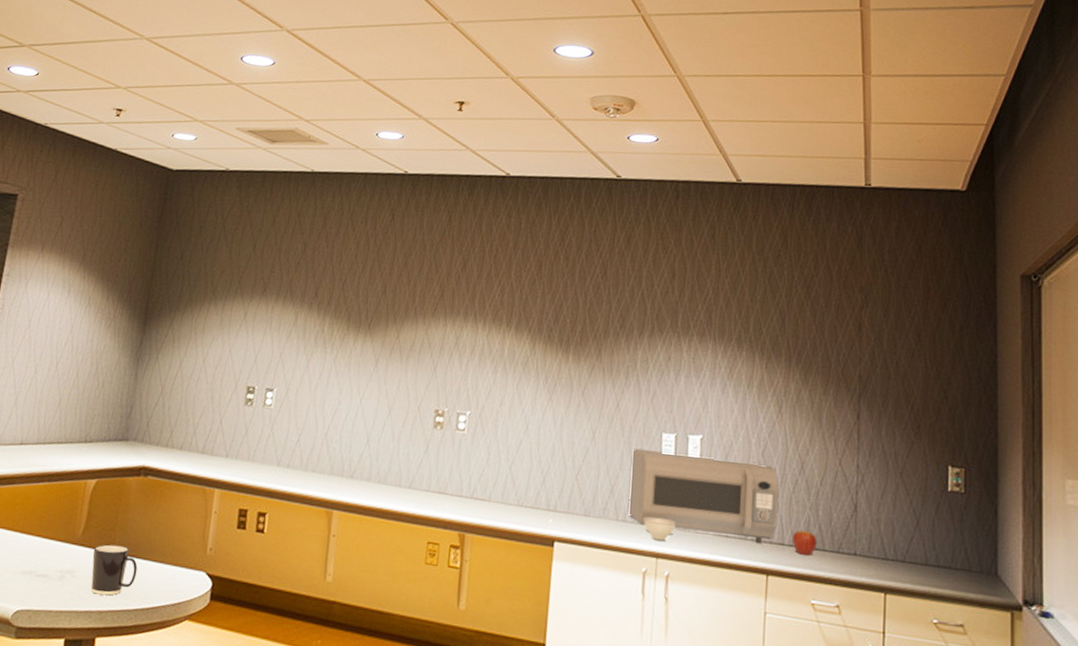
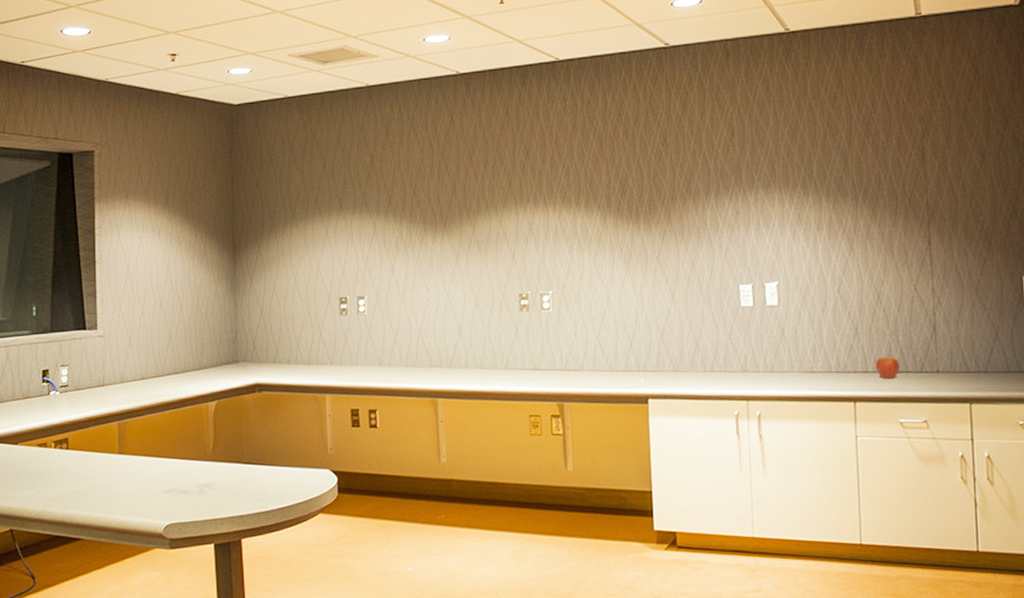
mug: present [91,544,138,596] -> none [225,456,268,502]
microwave: present [627,448,778,544] -> none [712,299,859,375]
bowl: present [643,516,676,541] -> none [729,363,762,384]

